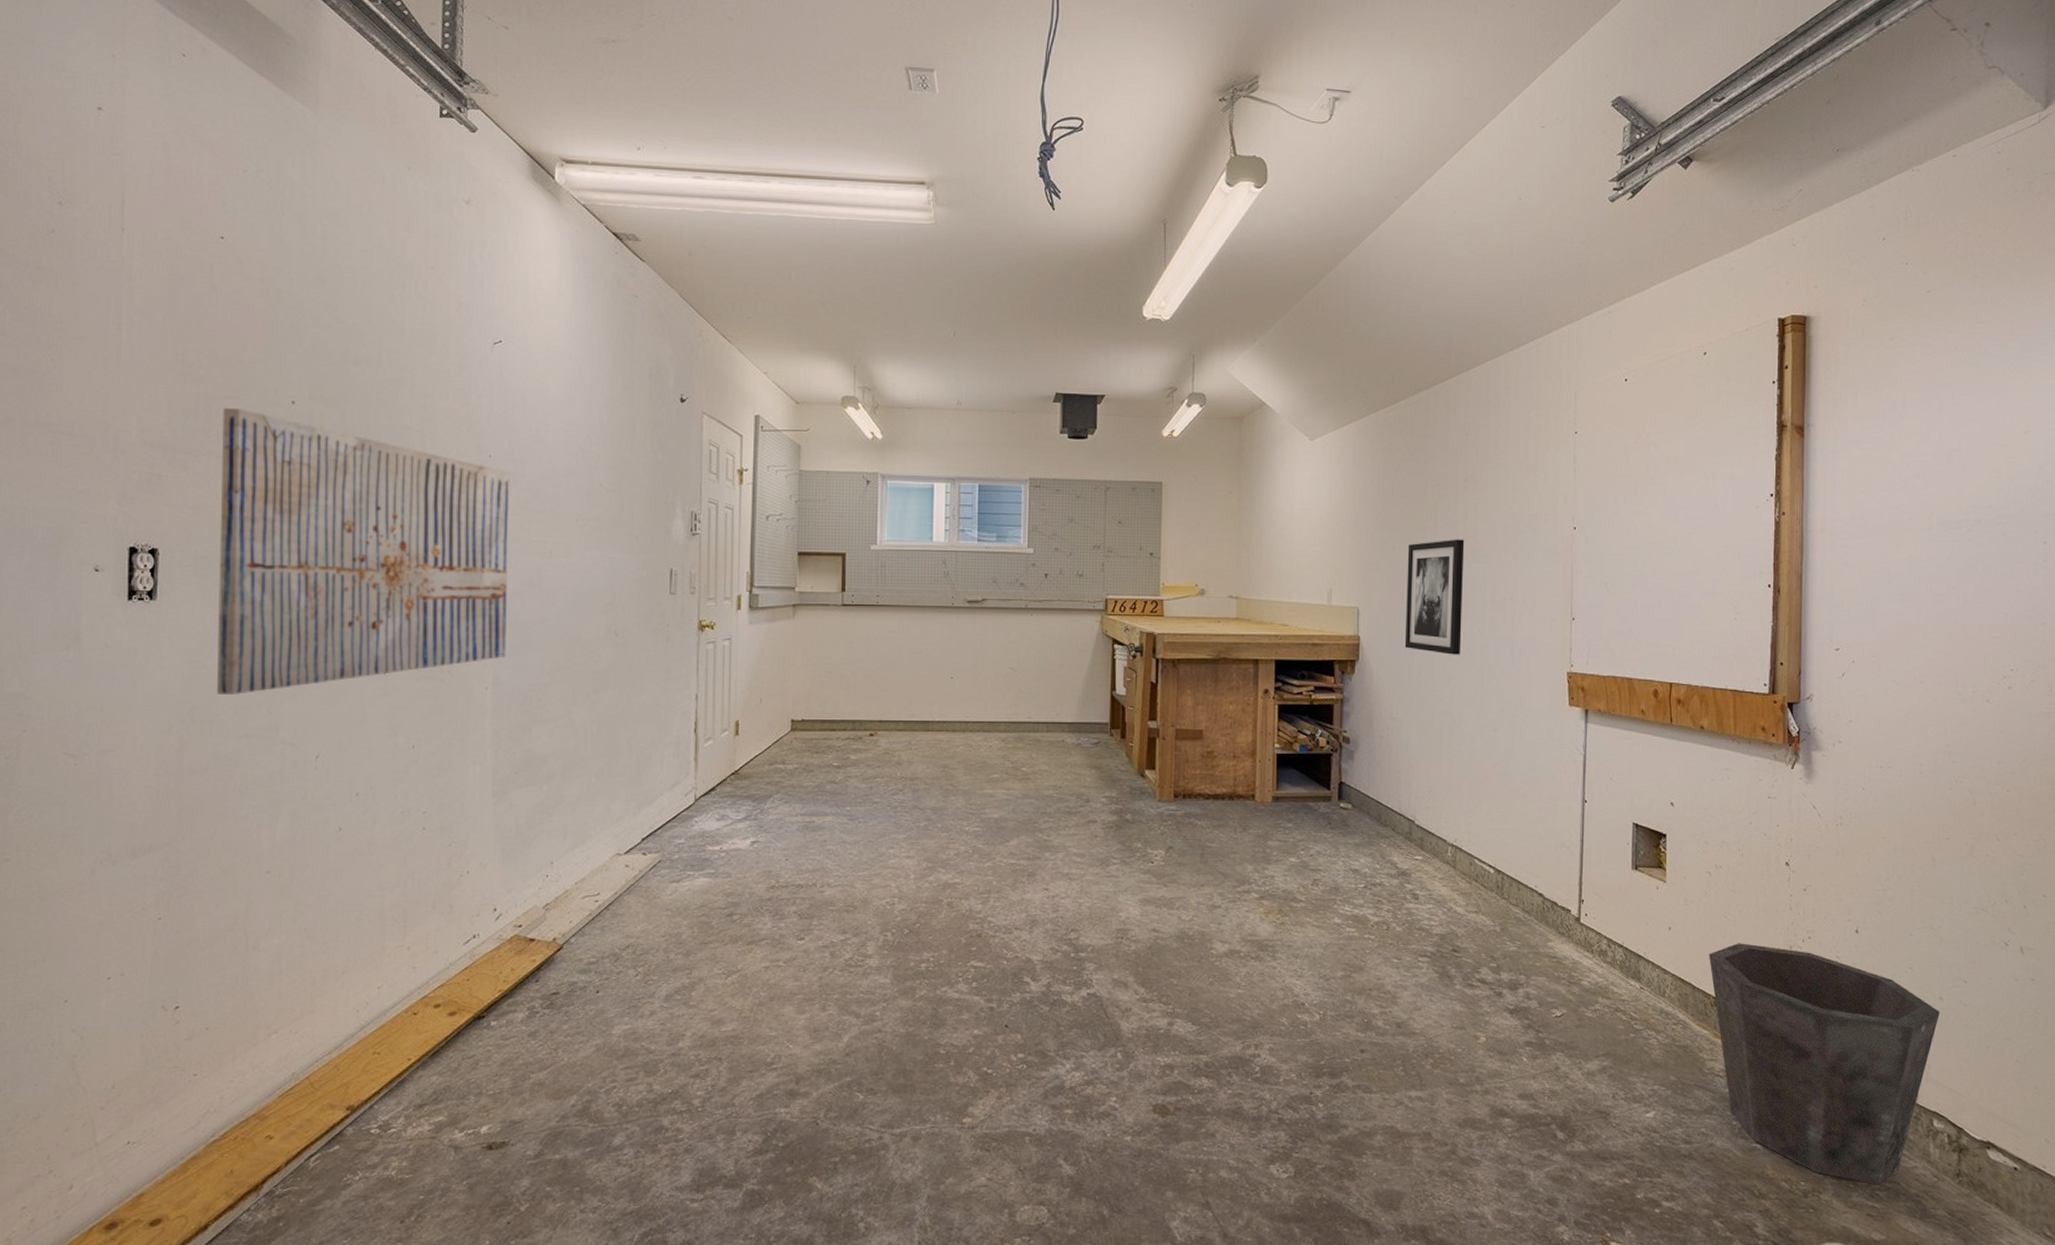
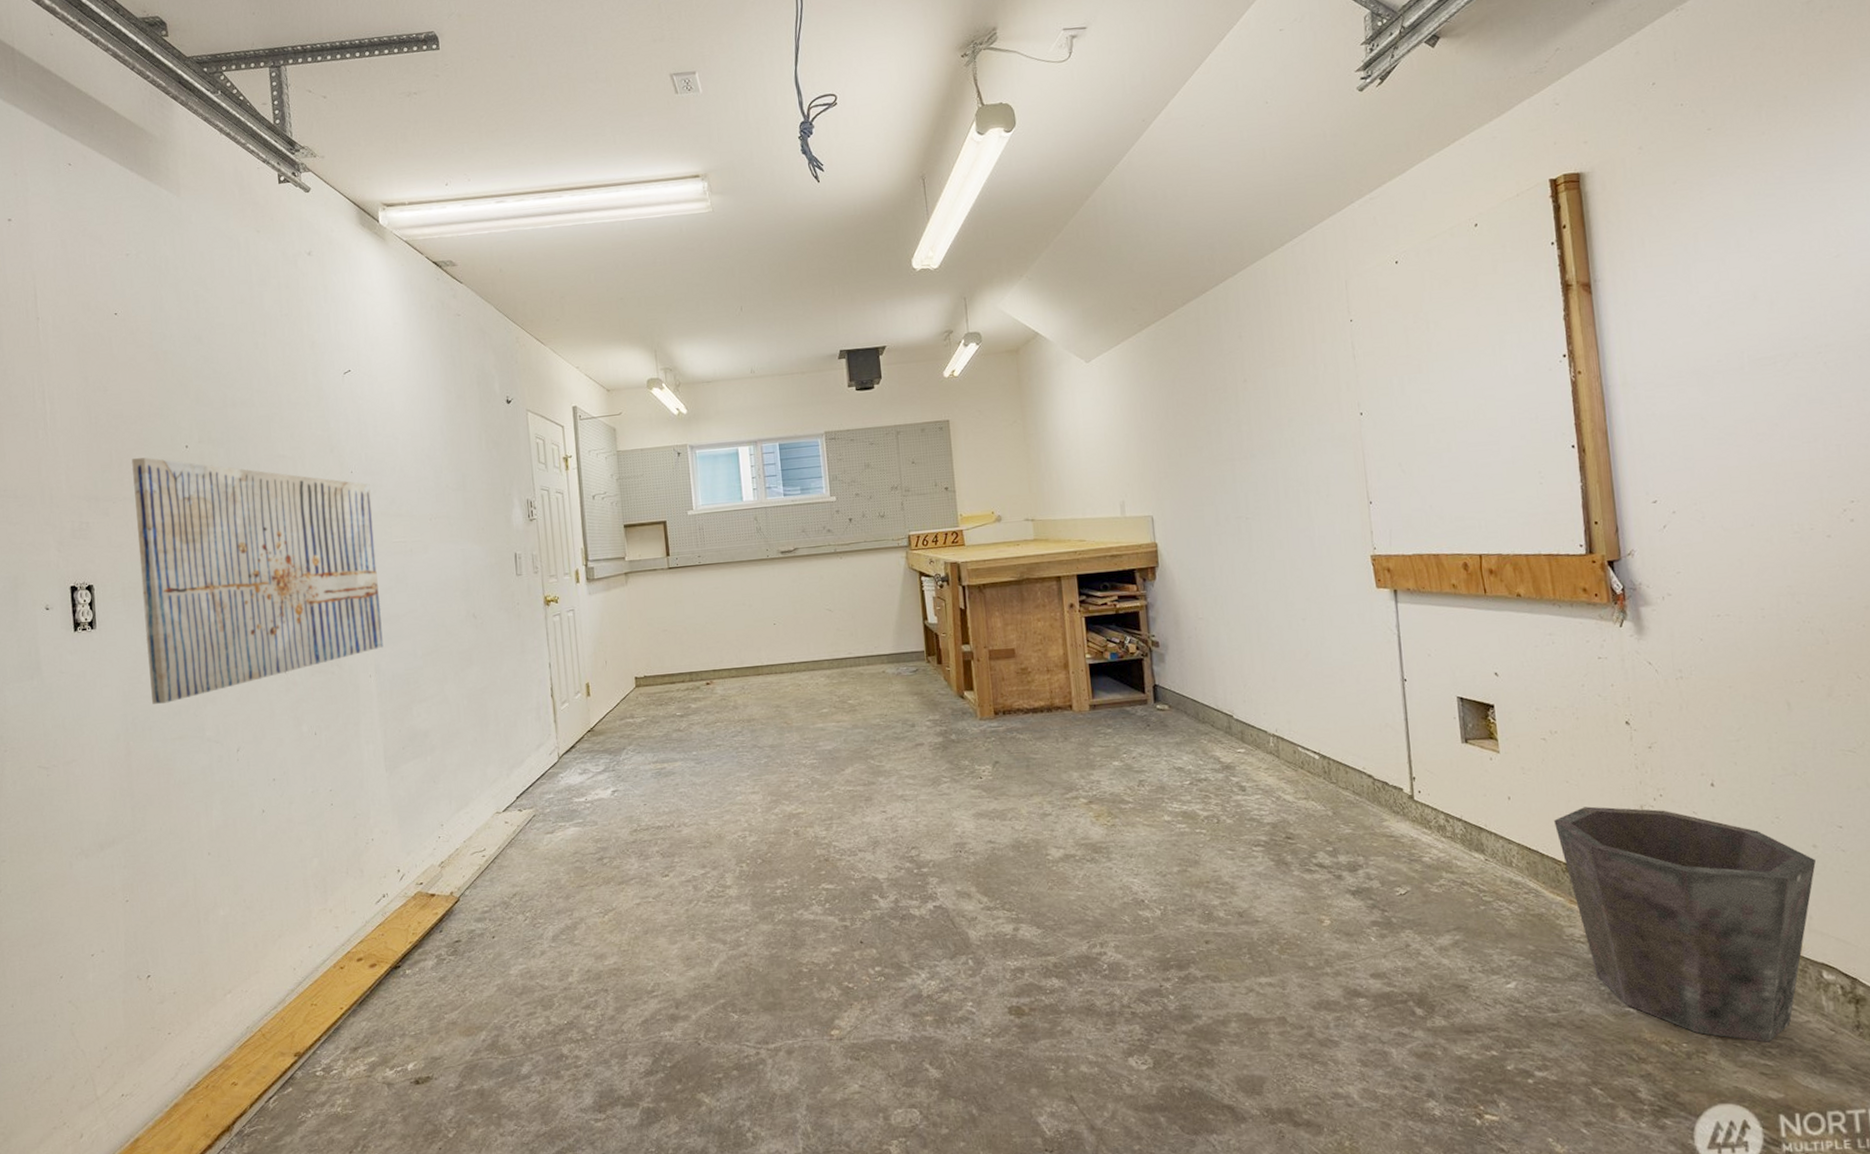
wall art: present [1404,539,1465,655] -> none [1194,438,1260,552]

